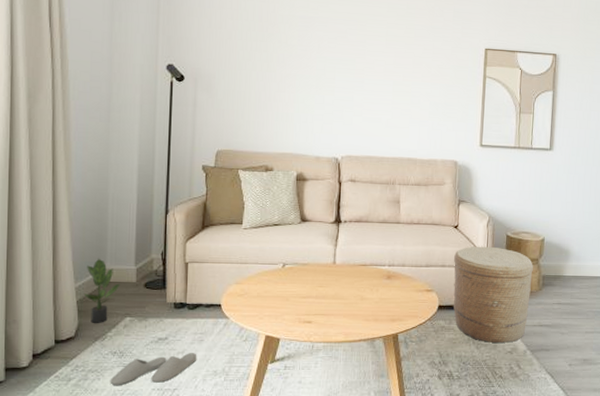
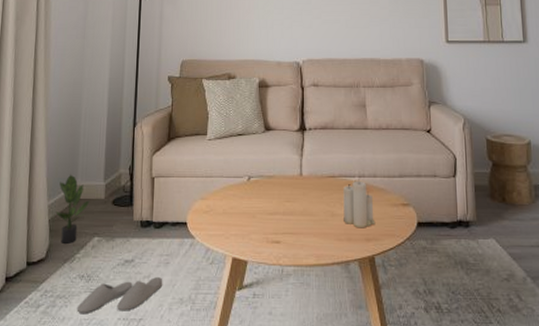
candle: none [372,268,401,311] -> present [343,179,376,228]
woven basket: present [453,246,533,344] -> none [429,152,523,269]

